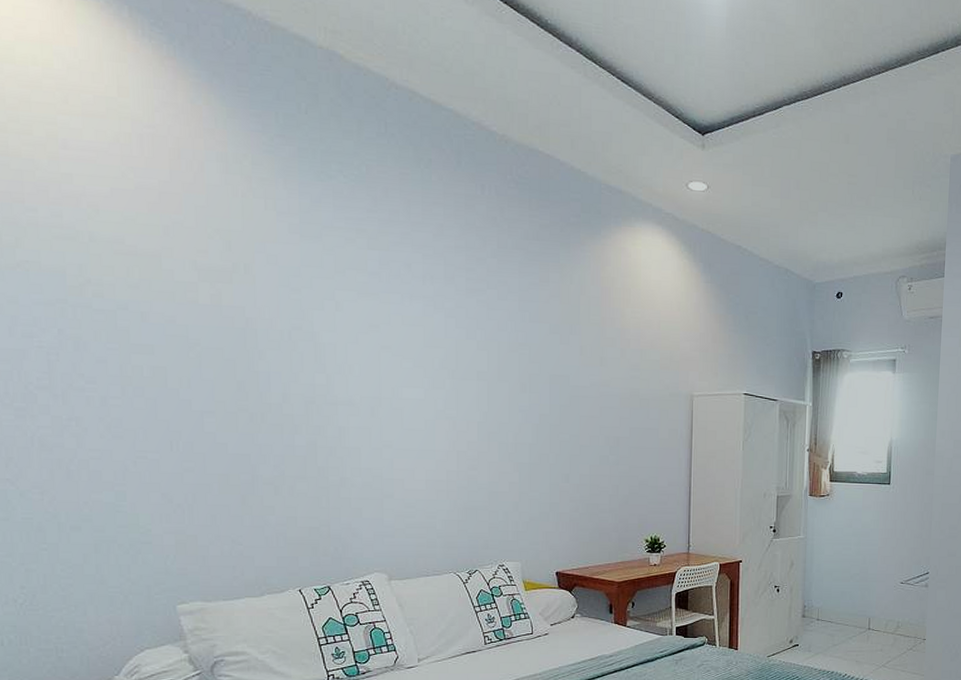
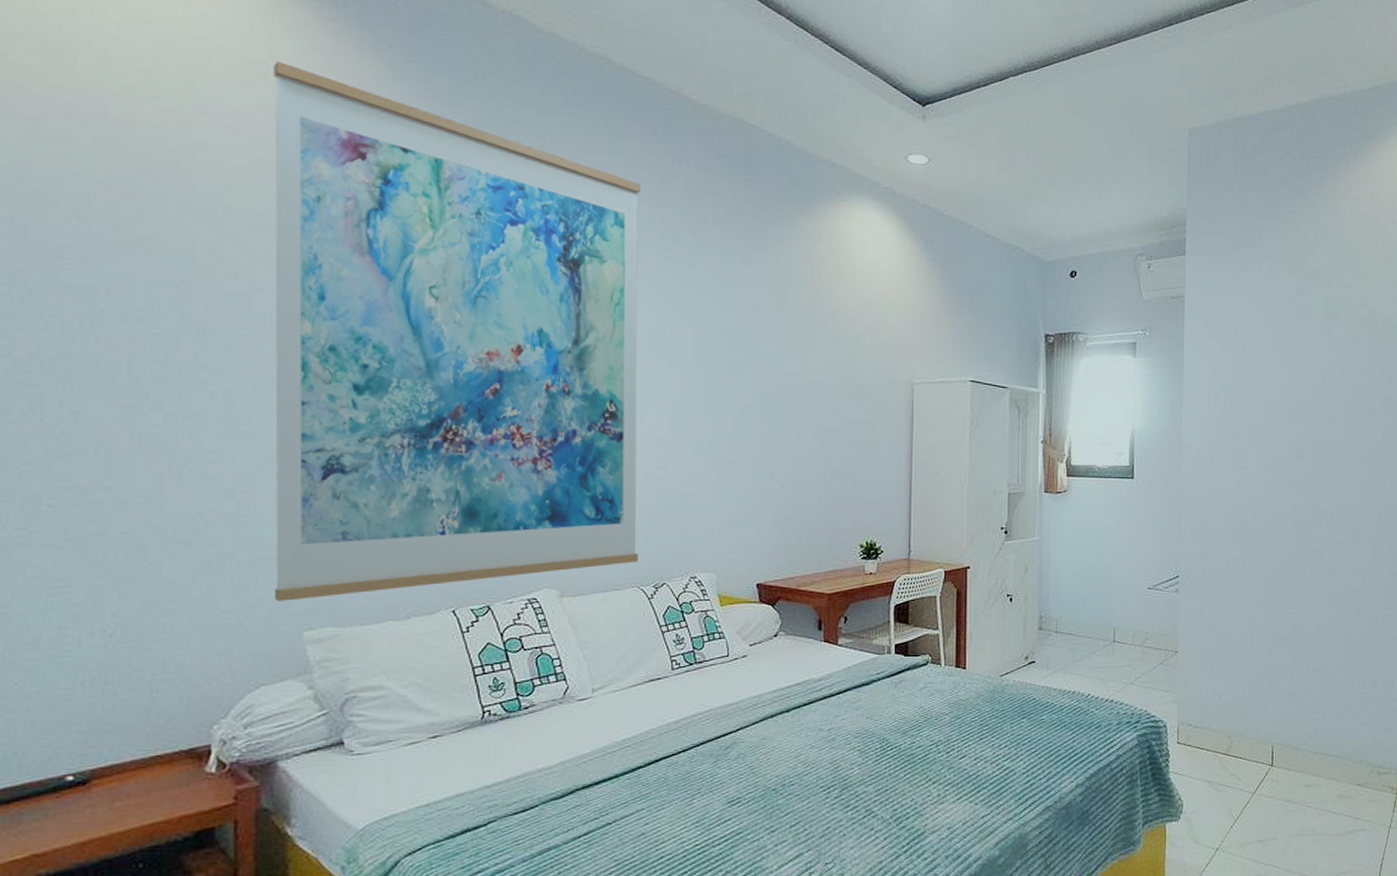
wall art: none [122,98,454,579] -> present [273,61,642,601]

